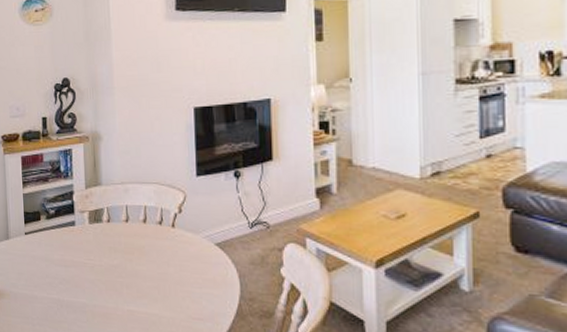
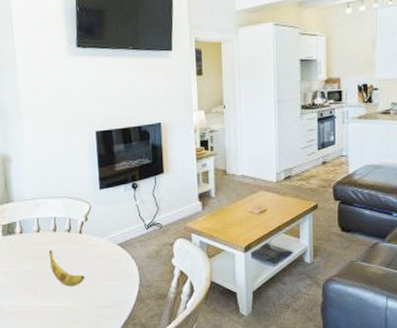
banana: none [137,244,177,290] -> present [48,250,85,286]

